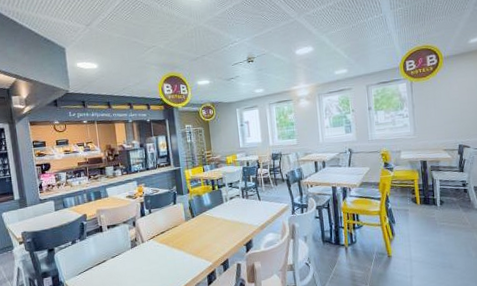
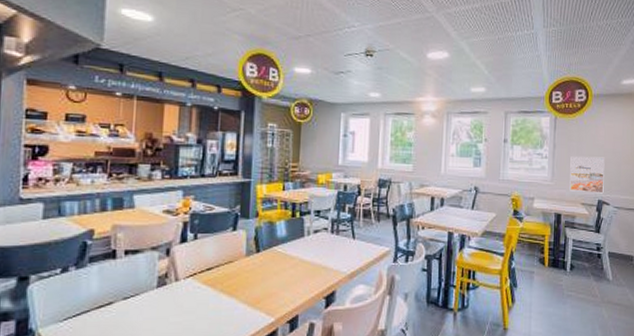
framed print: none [429,108,463,141] -> present [569,156,605,194]

